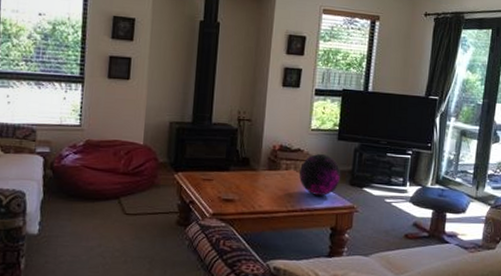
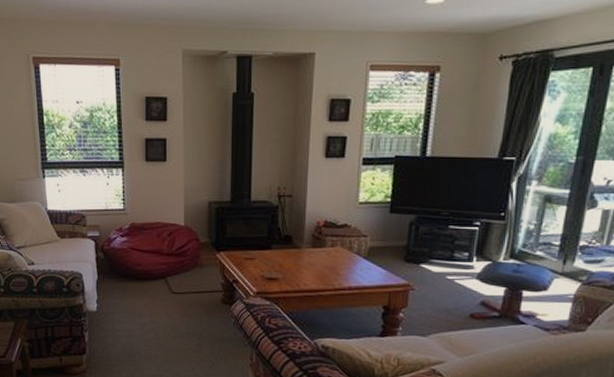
decorative orb: present [299,153,341,196] -> none [347,228,394,273]

